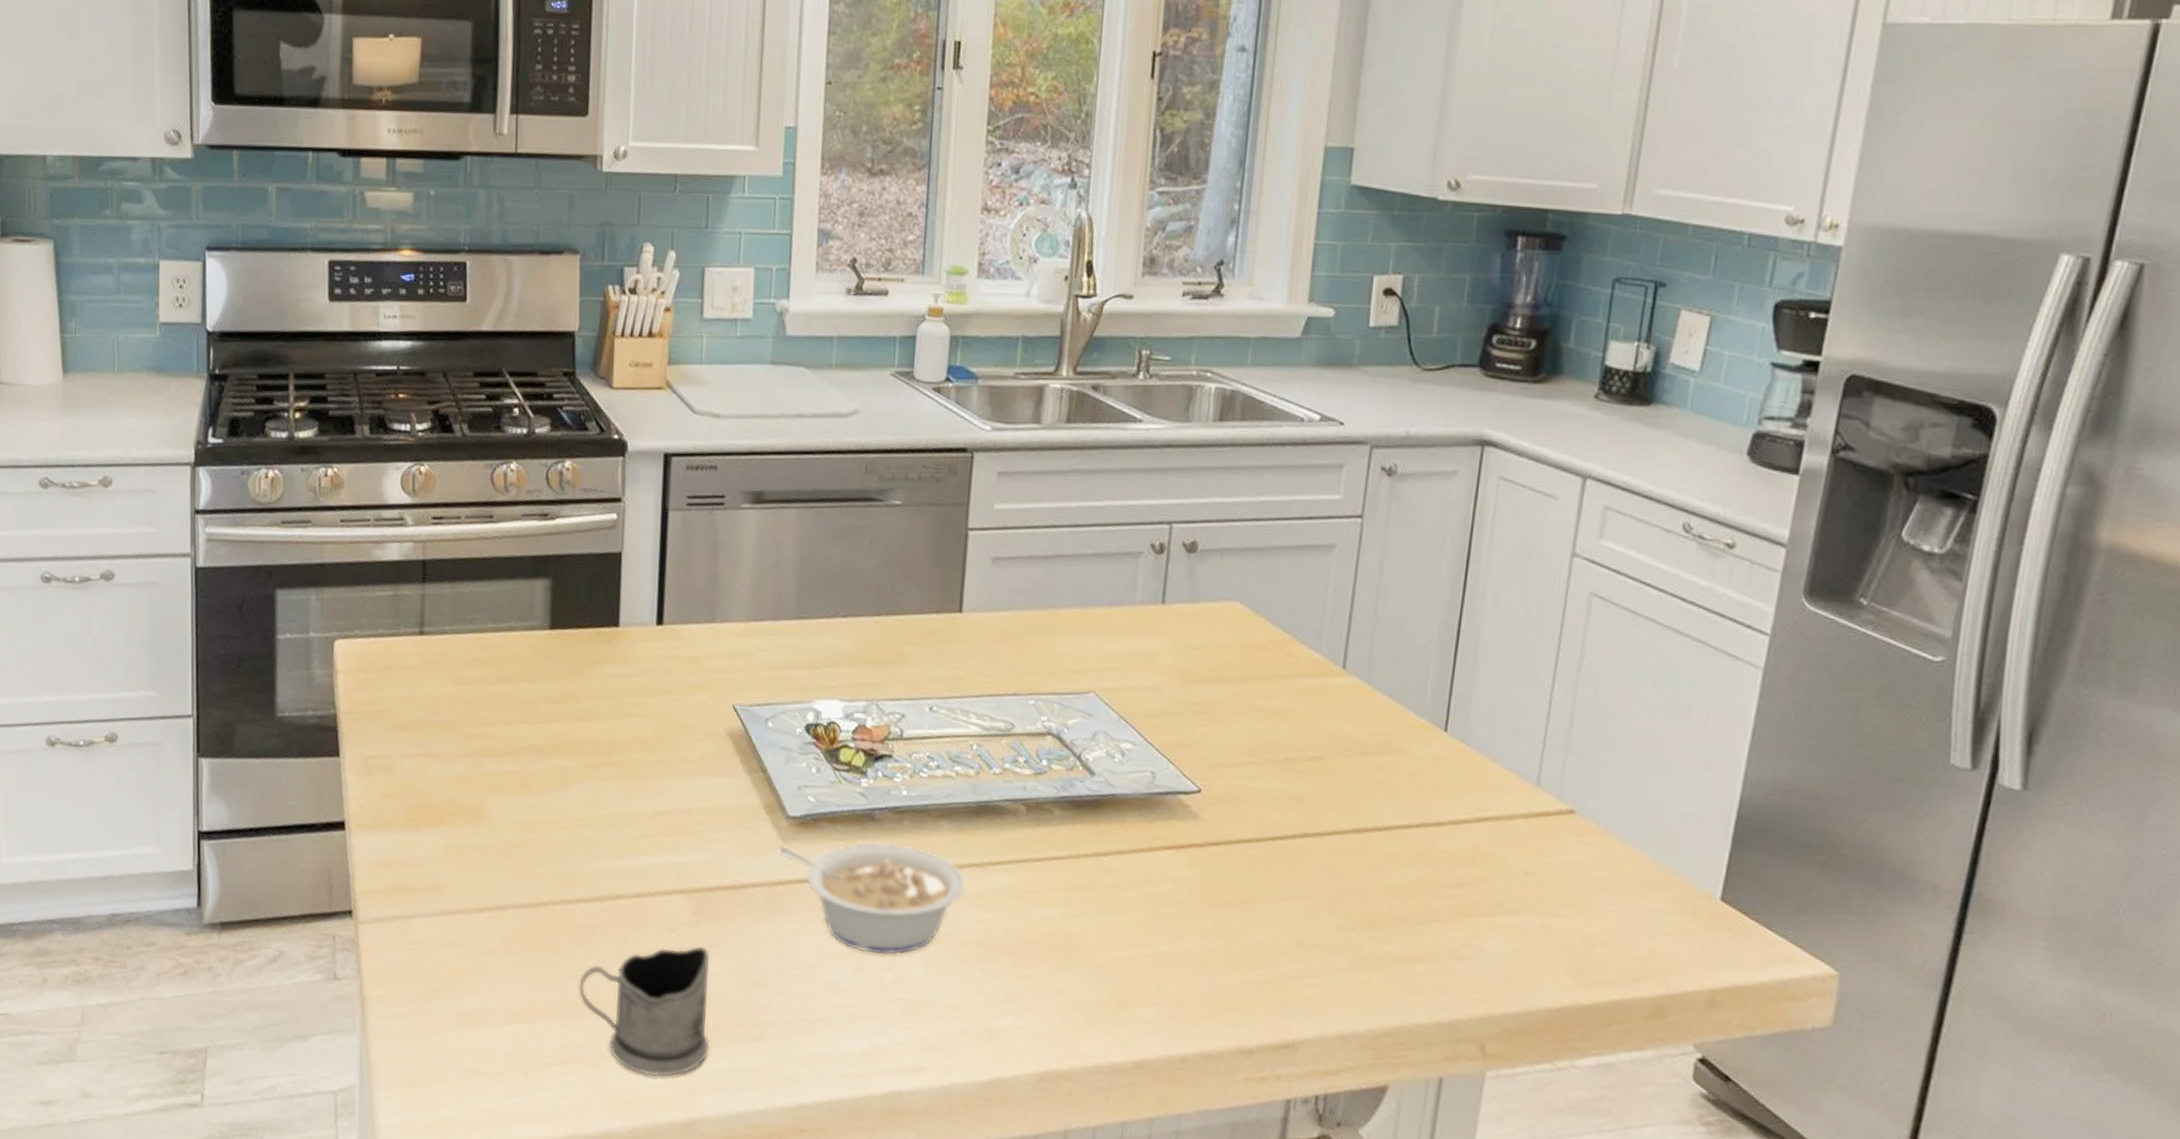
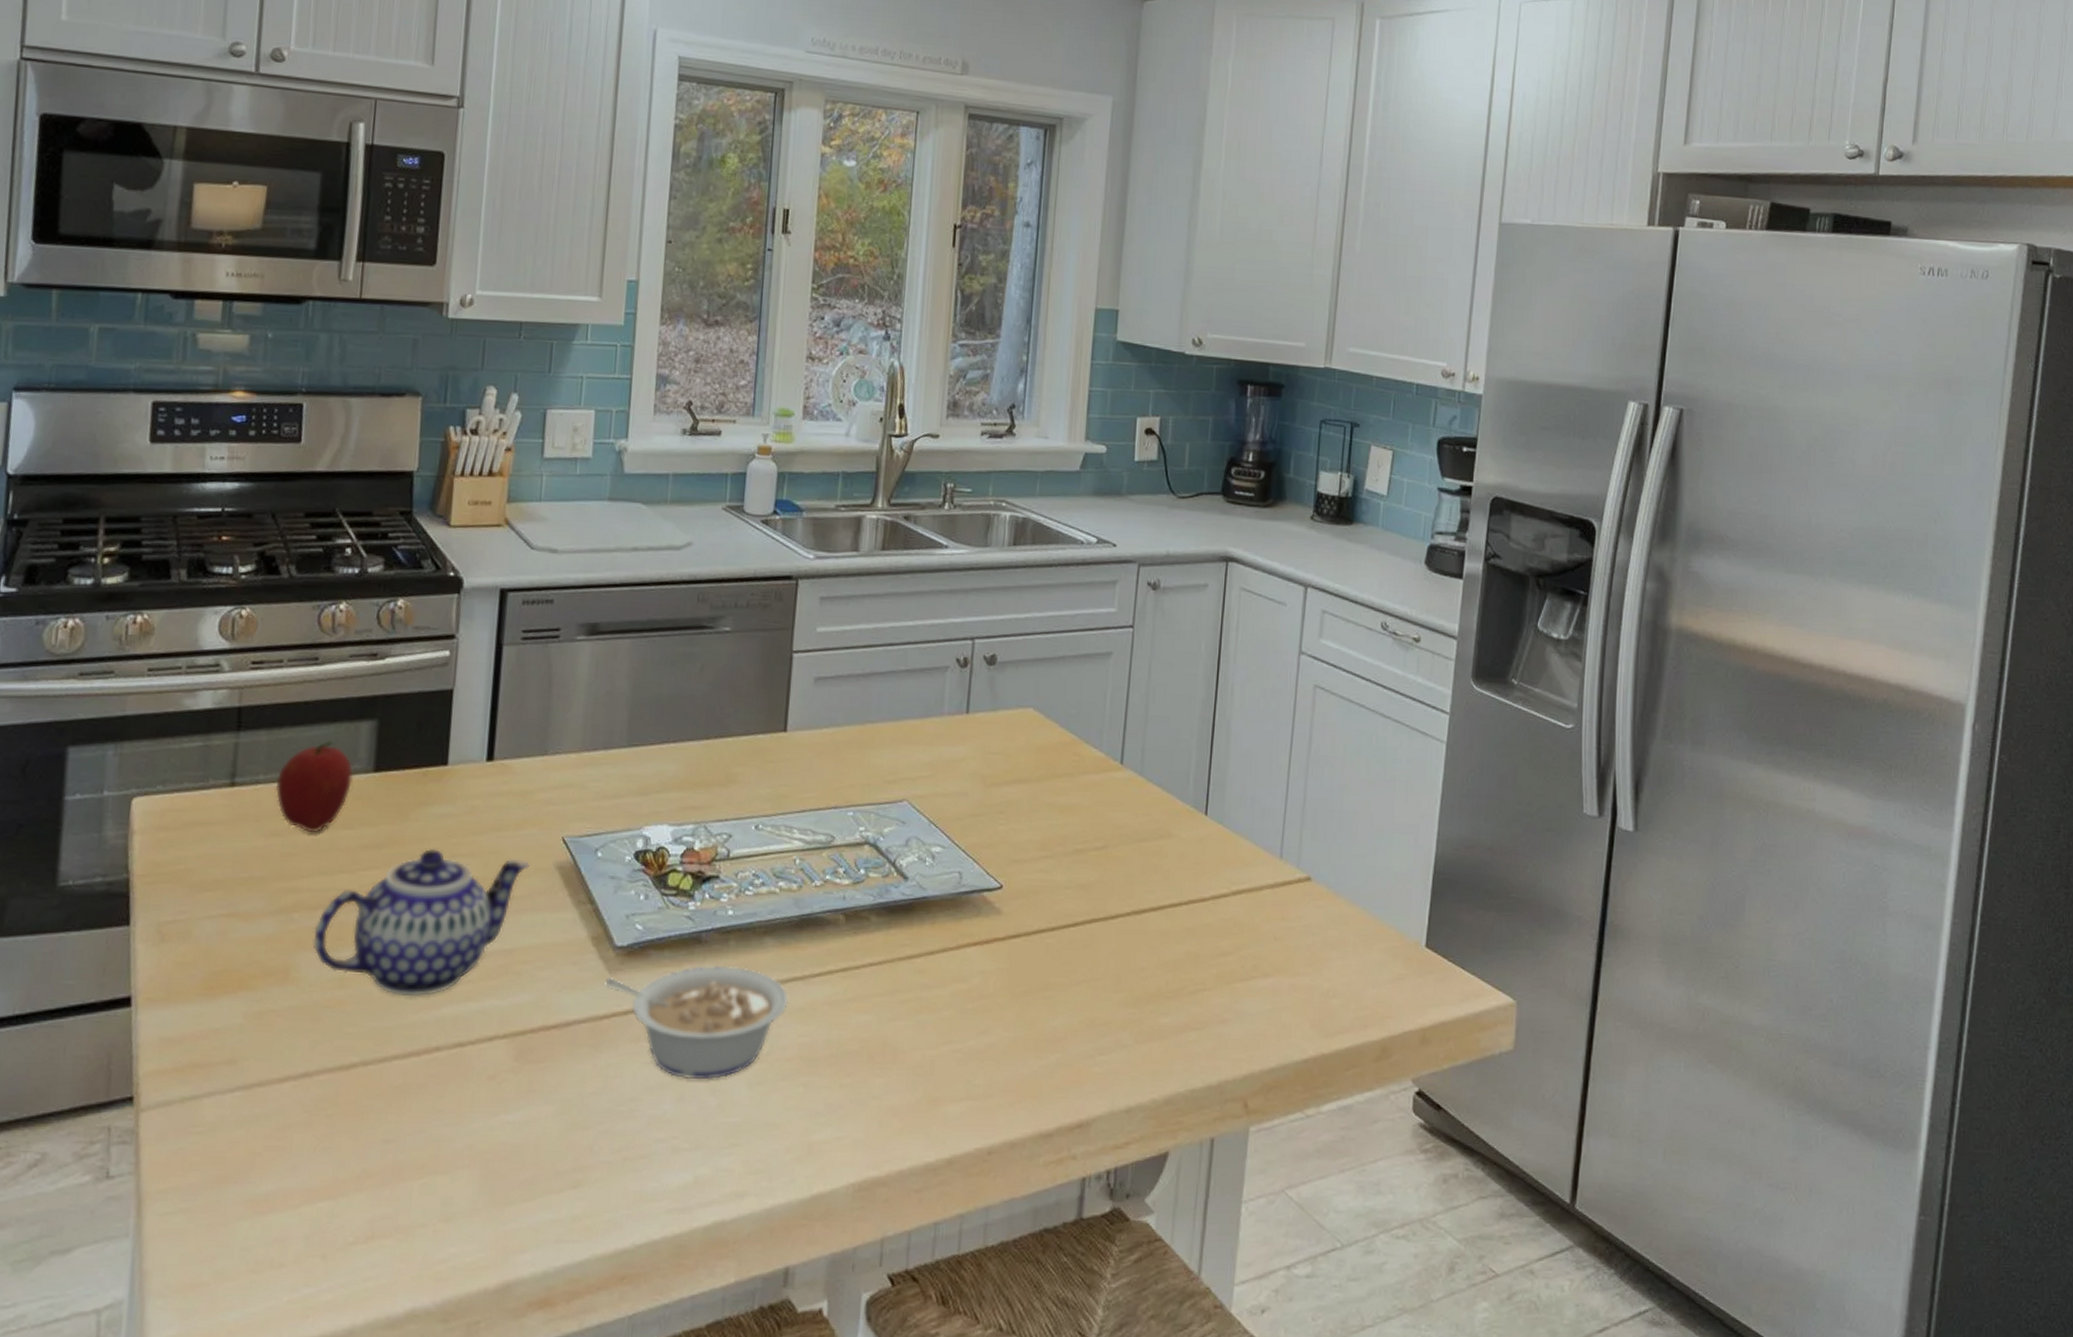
fruit: none [460,596,530,685] -> present [275,740,353,834]
teapot: none [501,707,701,847] -> present [312,849,529,997]
tea glass holder: present [578,946,711,1077] -> none [388,1092,532,1241]

